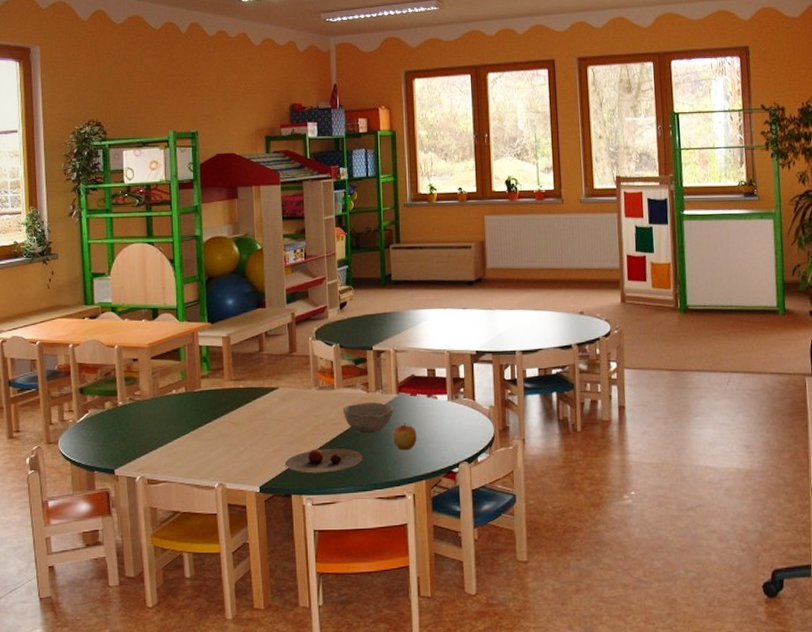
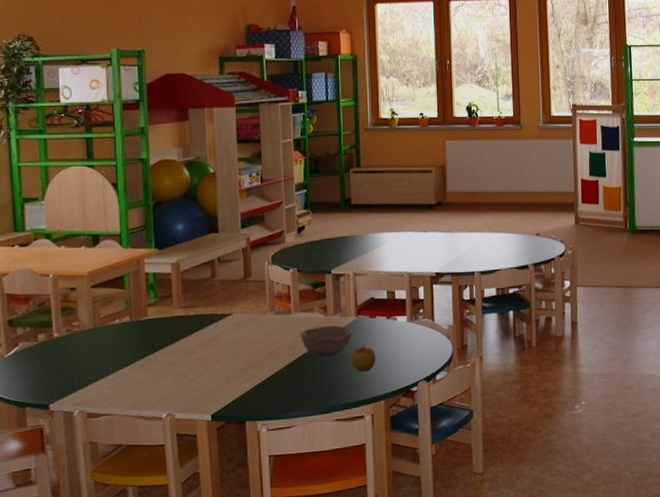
plate: present [285,448,363,474] -> none [239,372,321,399]

